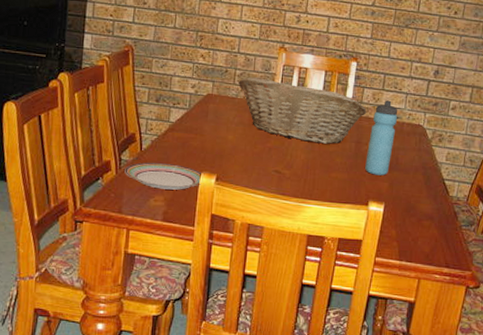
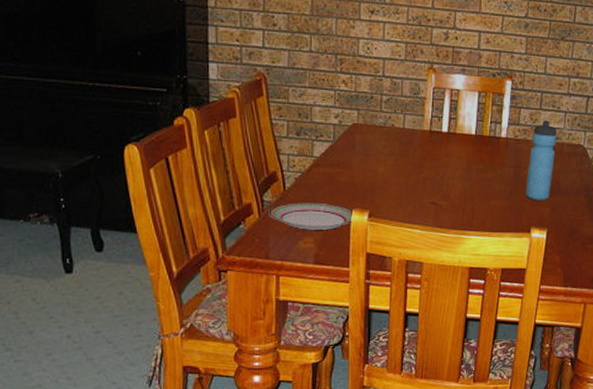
fruit basket: present [238,77,367,144] -> none [386,103,525,171]

